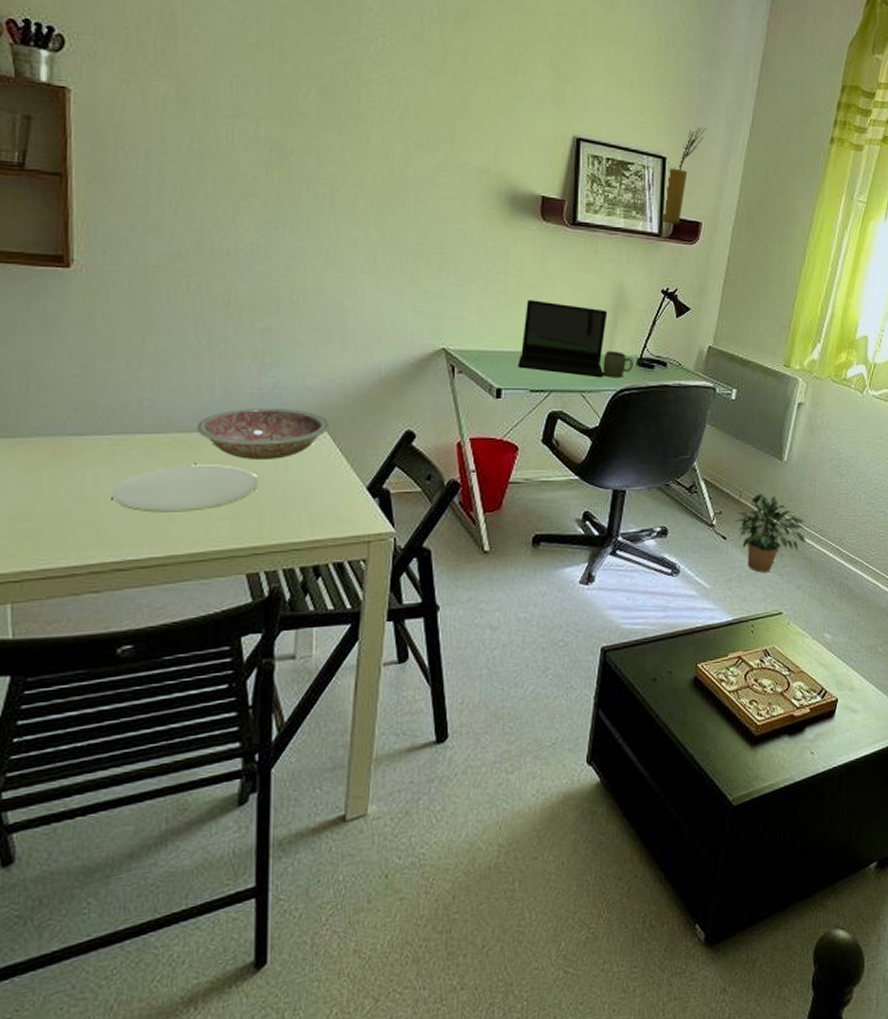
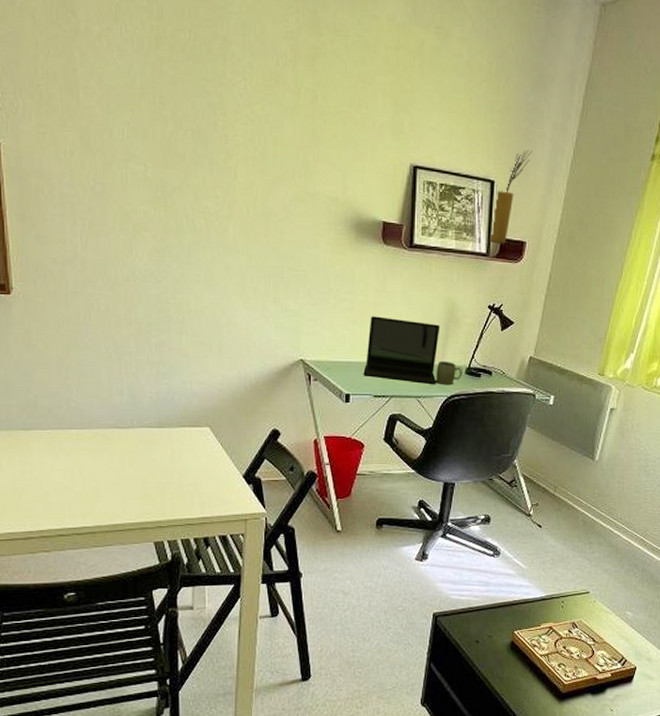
plate: present [109,464,259,514] -> none [51,455,160,493]
bowl: present [196,409,330,459] -> none [111,410,212,451]
potted plant: present [734,492,805,573] -> none [549,487,613,557]

